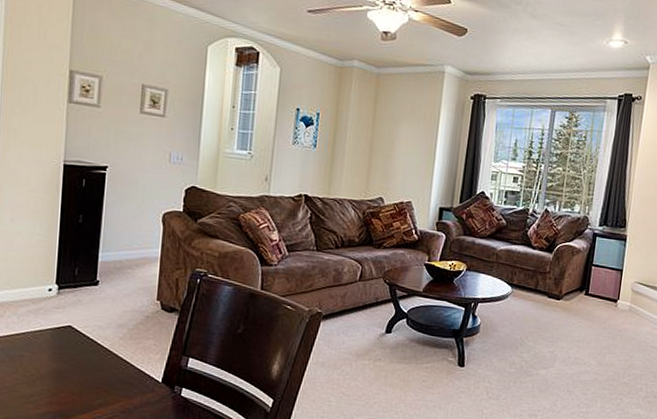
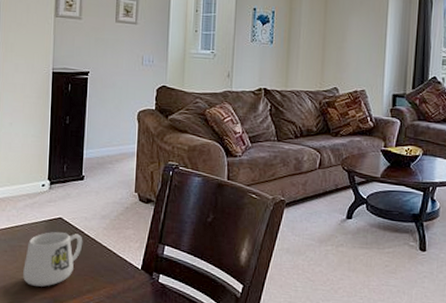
mug: none [24,341,96,400] -> present [23,232,83,287]

